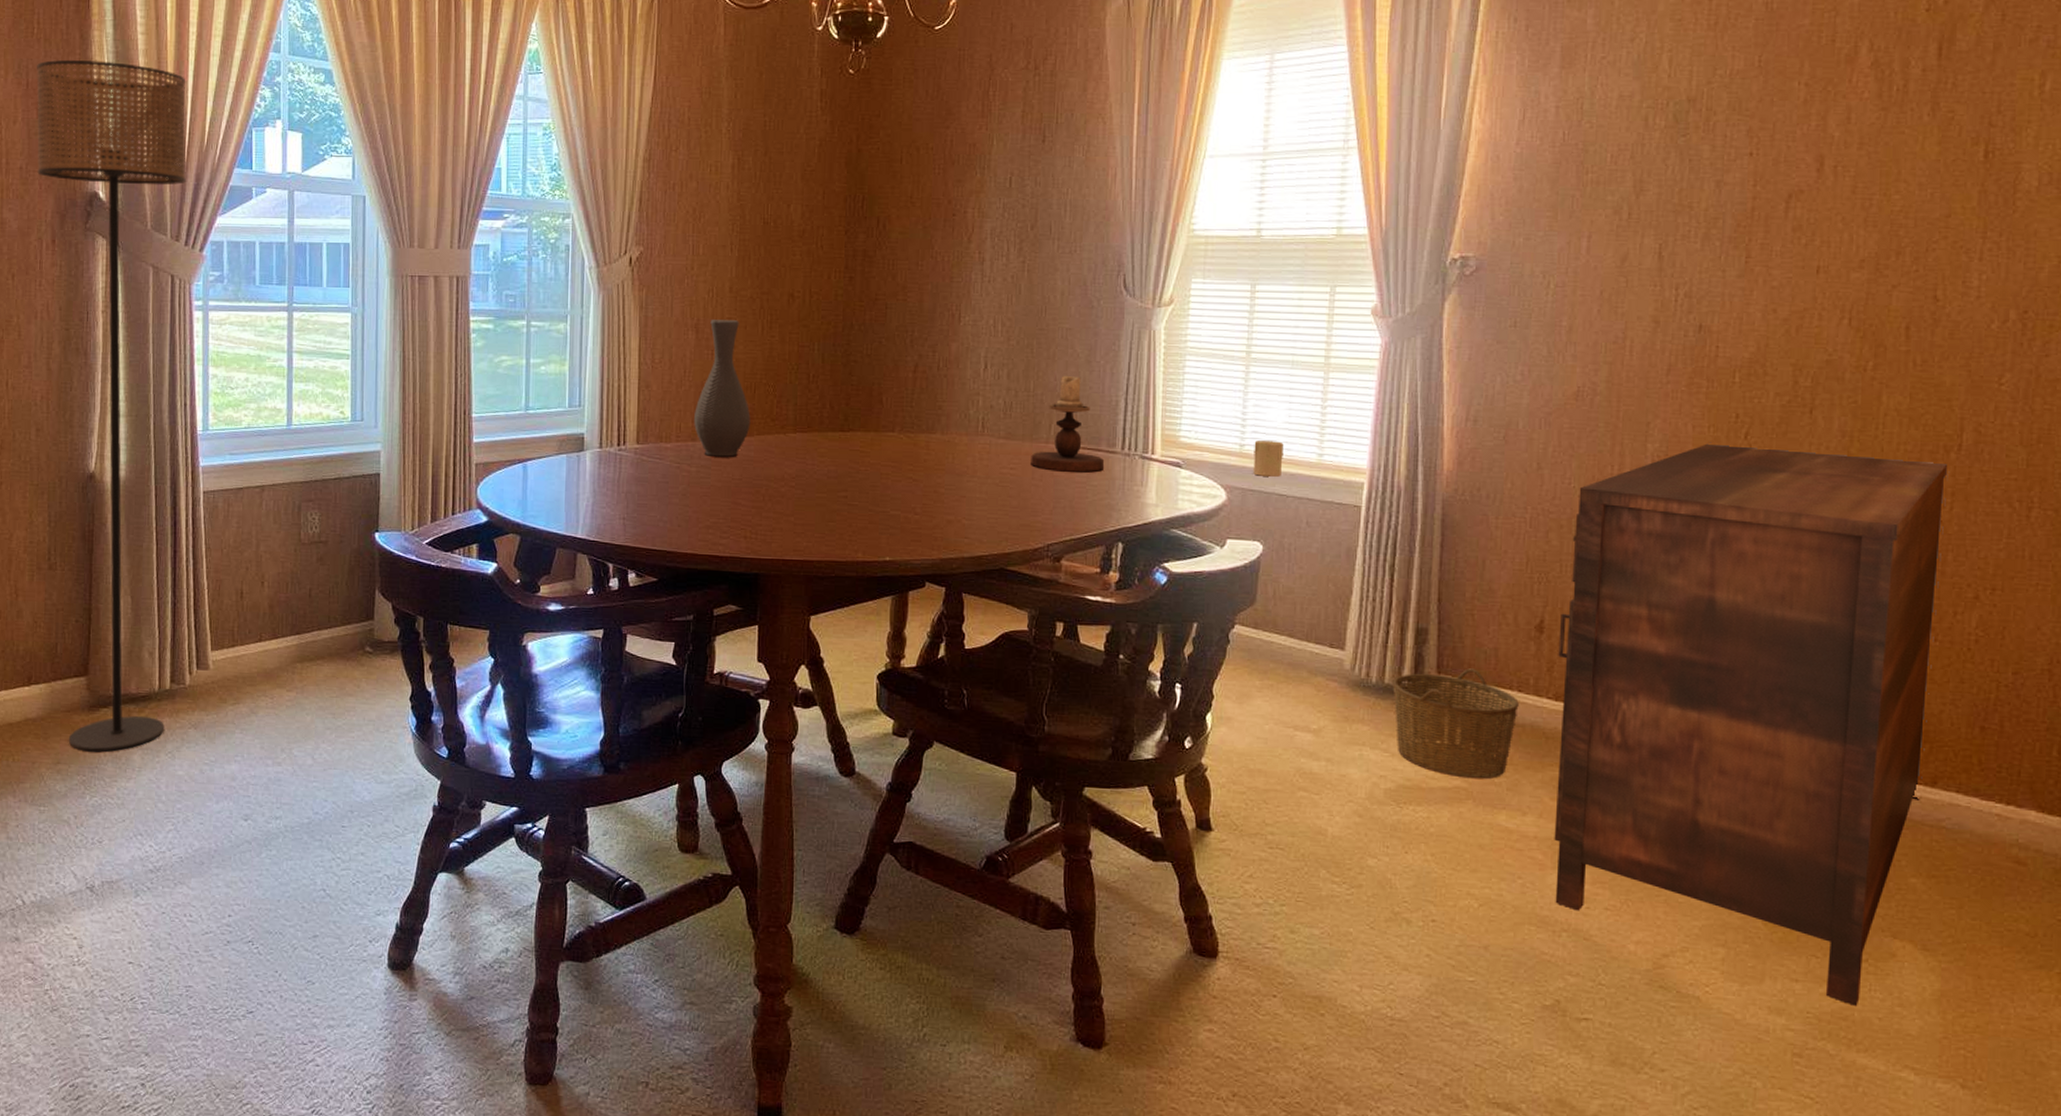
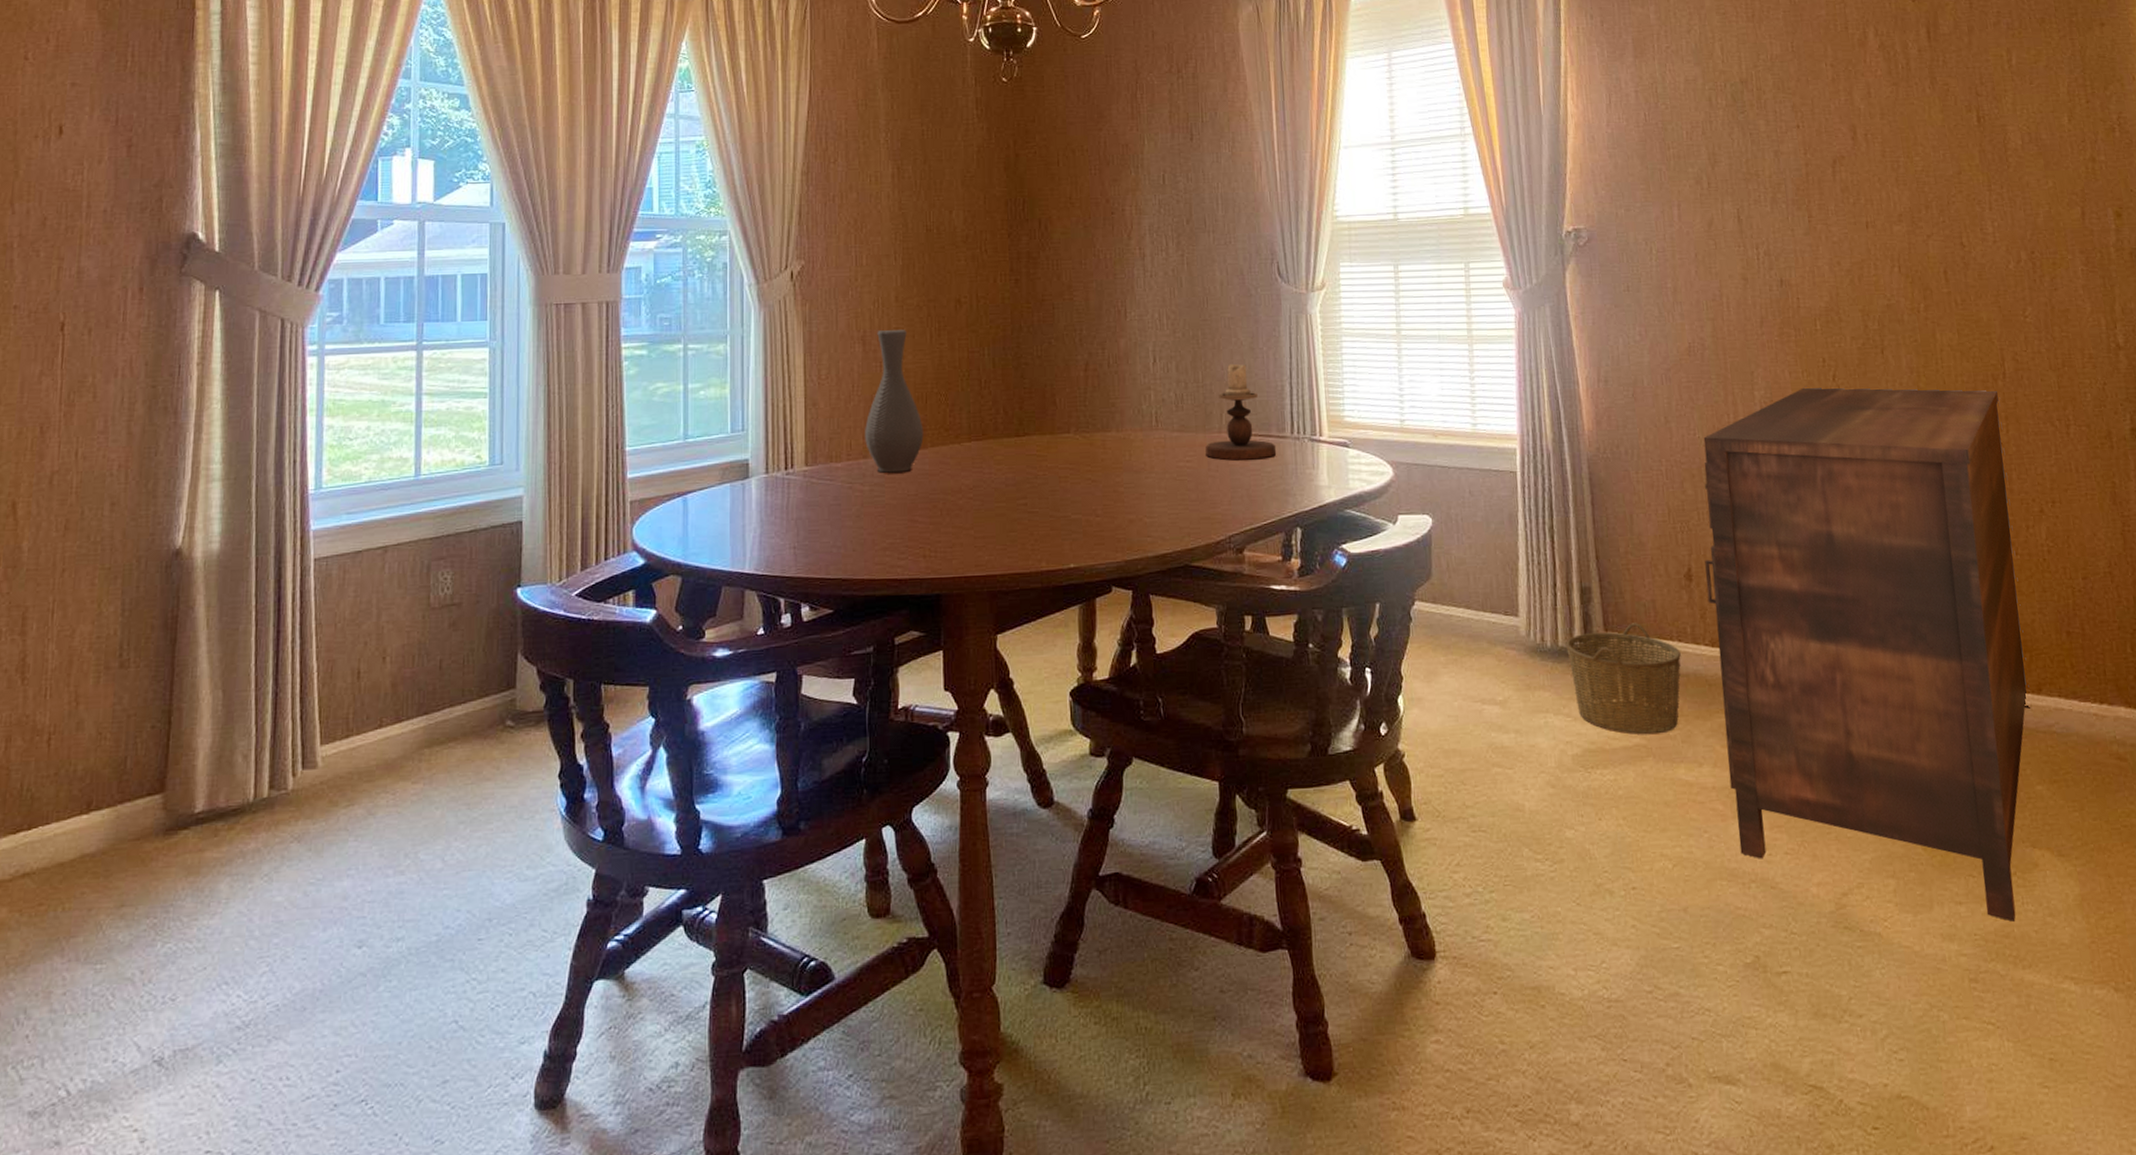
floor lamp: present [36,59,186,752] -> none [124,93,304,887]
candle: present [1253,441,1284,478] -> none [1413,414,1441,451]

